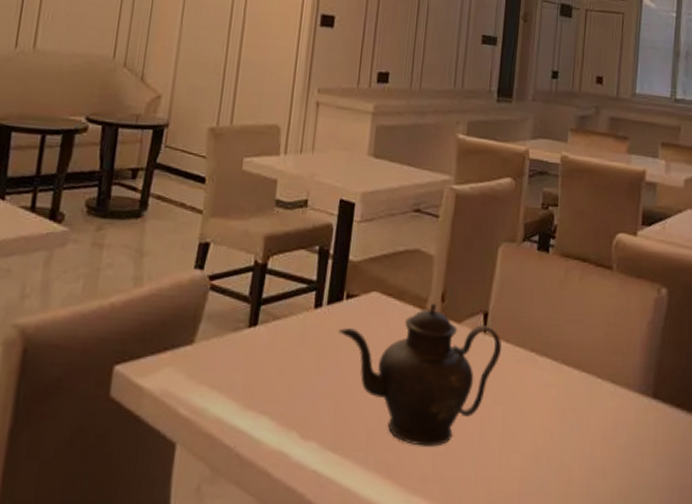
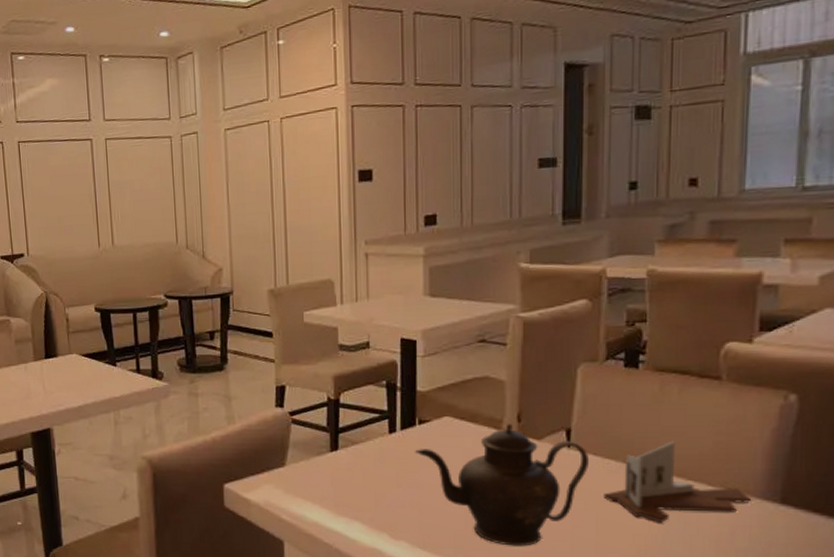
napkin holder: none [511,329,631,419] -> present [603,441,752,523]

